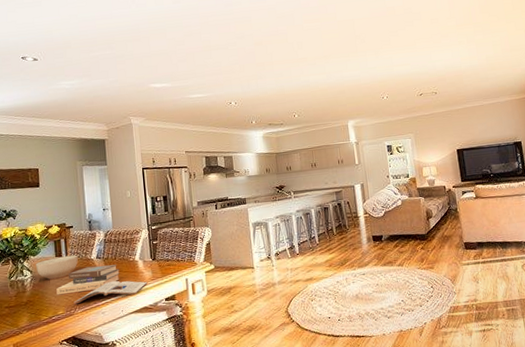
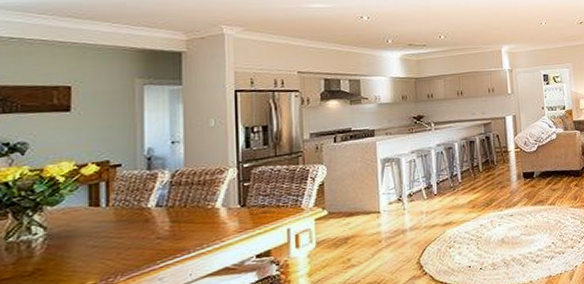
bowl: present [35,255,78,279] -> none [53,202,126,238]
books: present [56,264,120,295] -> none [86,214,191,259]
magazine: present [73,280,148,305] -> none [113,234,232,271]

